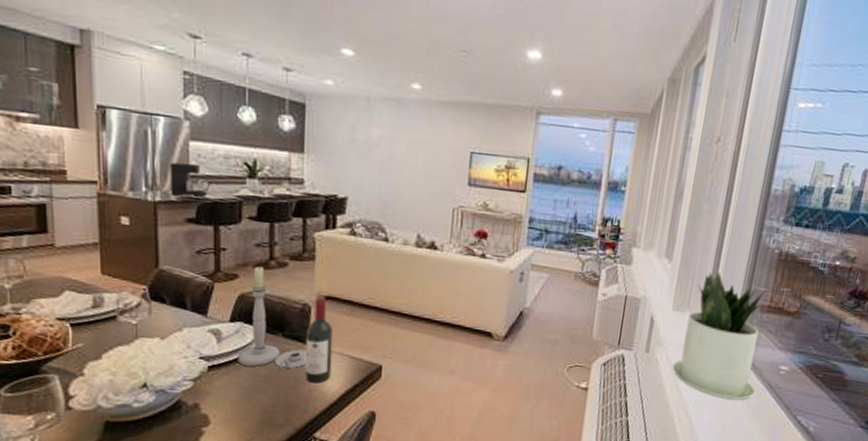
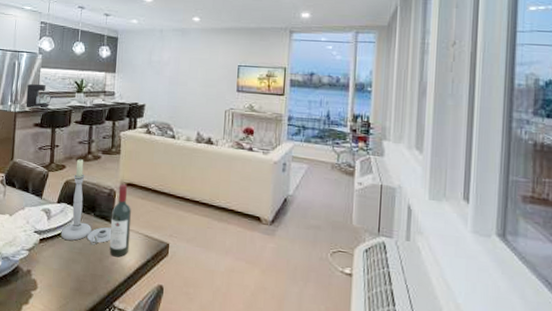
planter: present [672,271,768,401] -> none [435,162,533,298]

